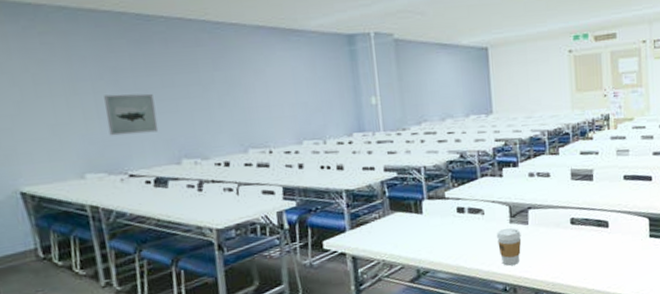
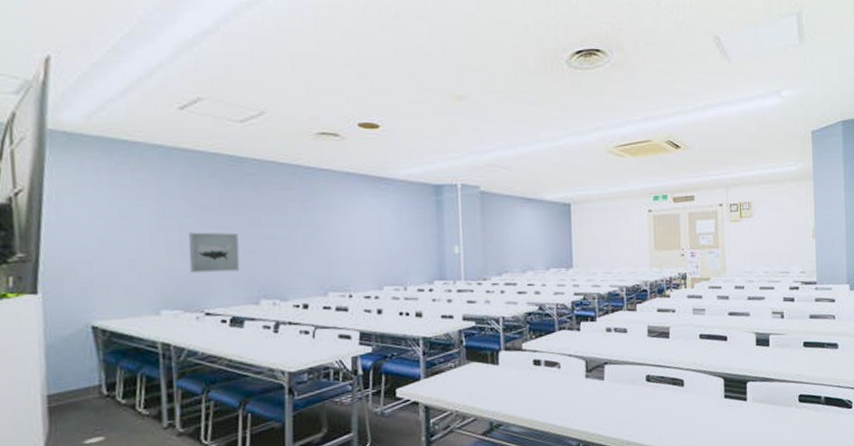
coffee cup: present [496,227,522,266] -> none [571,382,597,422]

